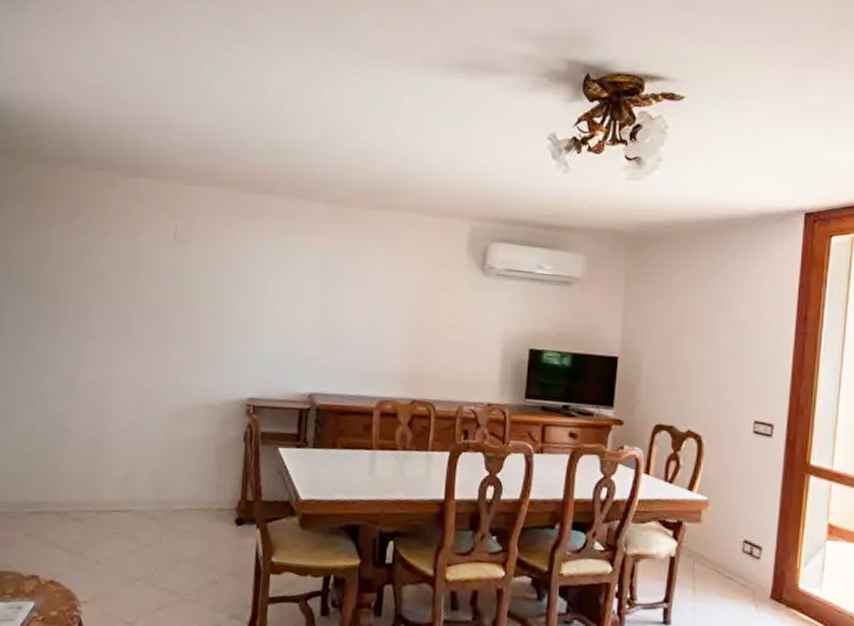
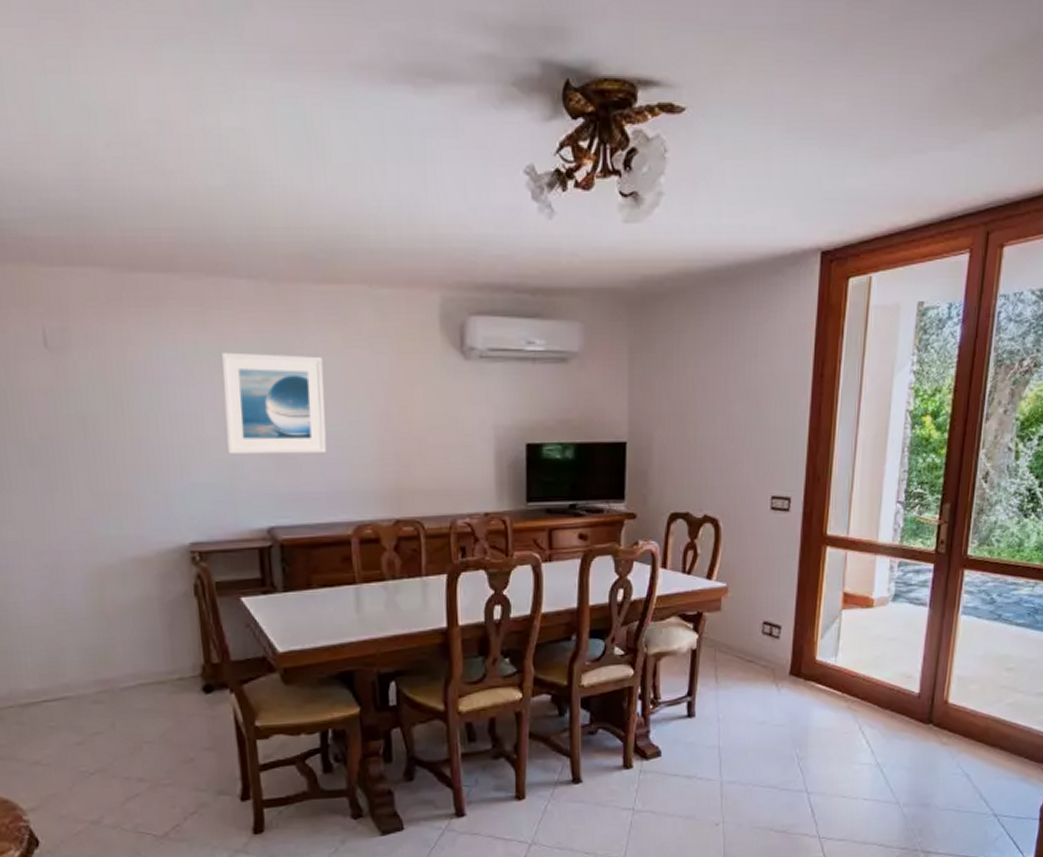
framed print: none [288,254,372,339] -> present [220,352,327,454]

